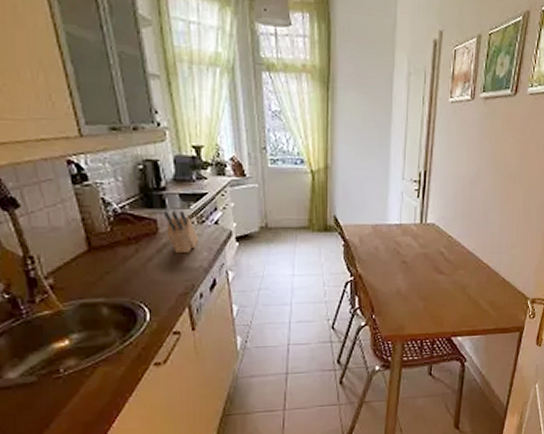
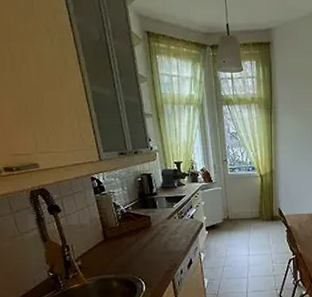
knife block: present [164,211,199,254] -> none [155,209,180,241]

